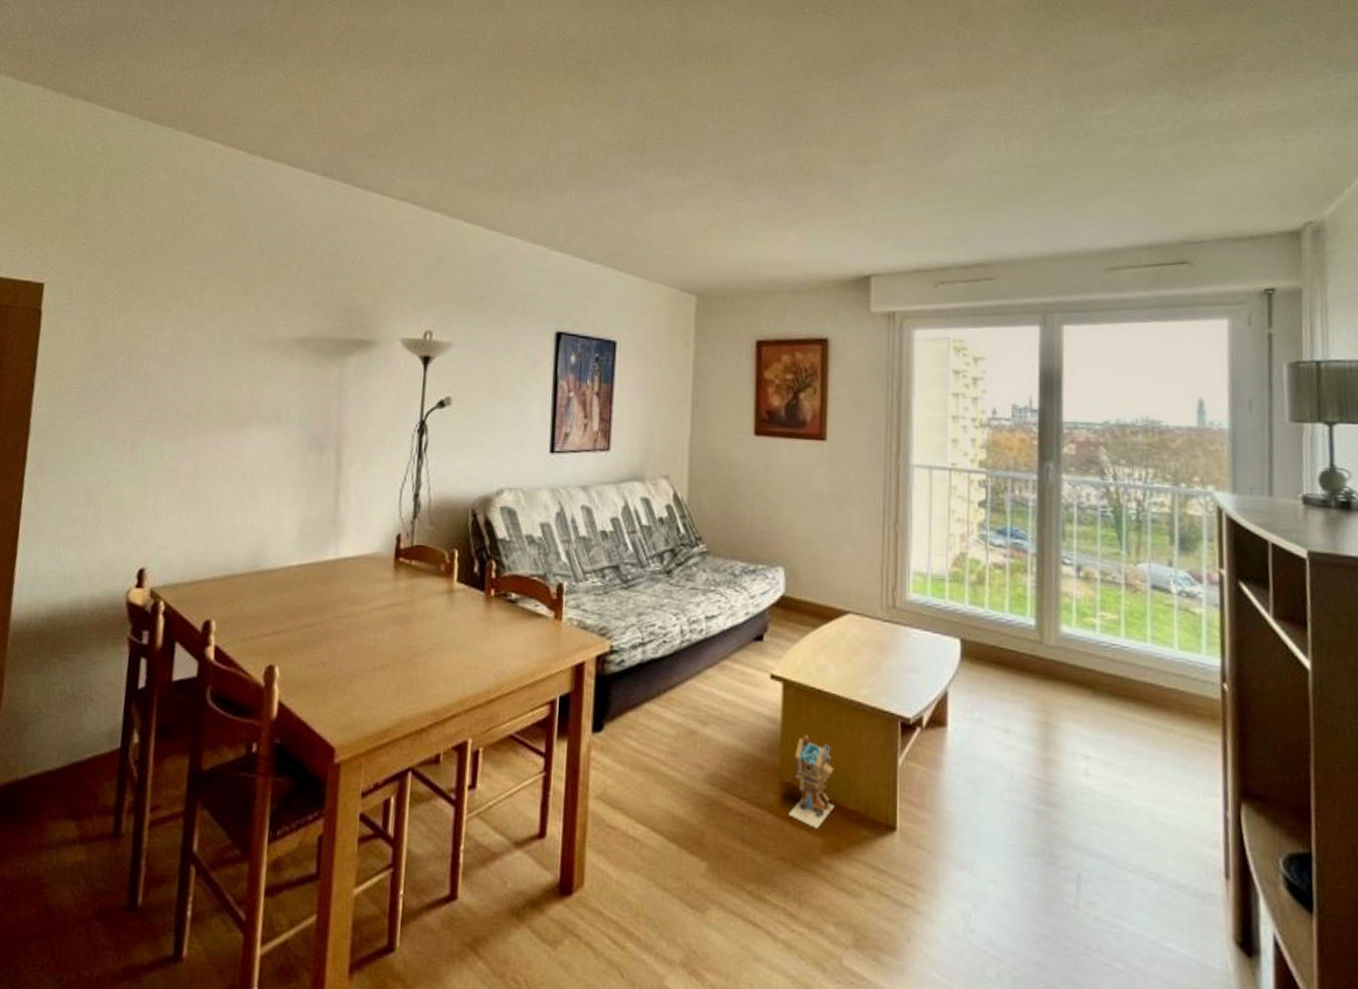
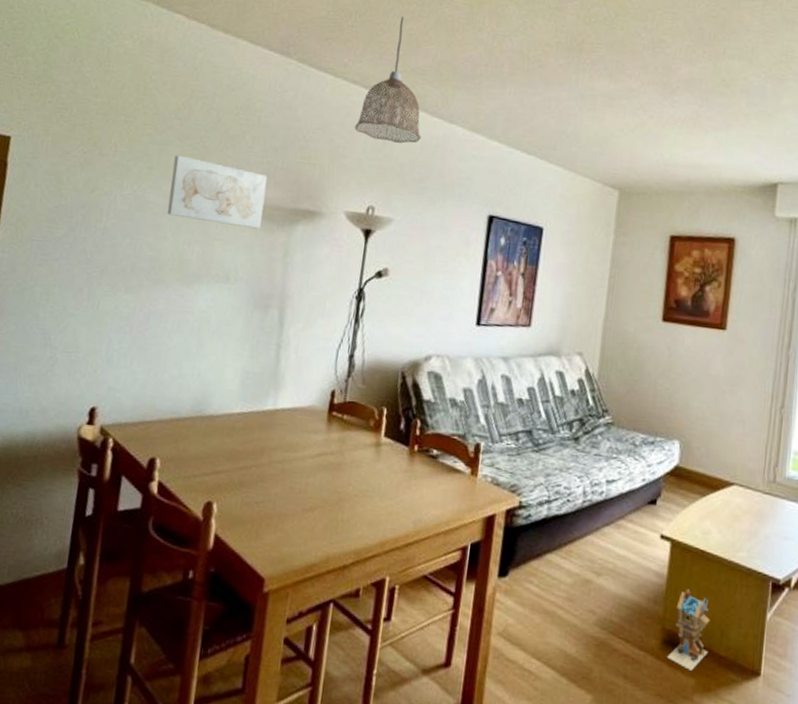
wall art: none [211,290,316,364] -> present [167,155,267,230]
pendant lamp: none [406,127,478,261] -> present [355,17,421,143]

